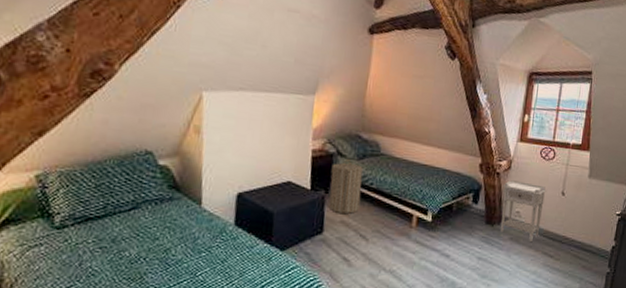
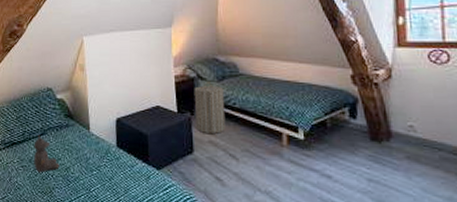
stuffed bear: none [118,208,156,254] -> present [34,134,60,172]
nightstand: present [501,180,547,241] -> none [385,91,447,161]

